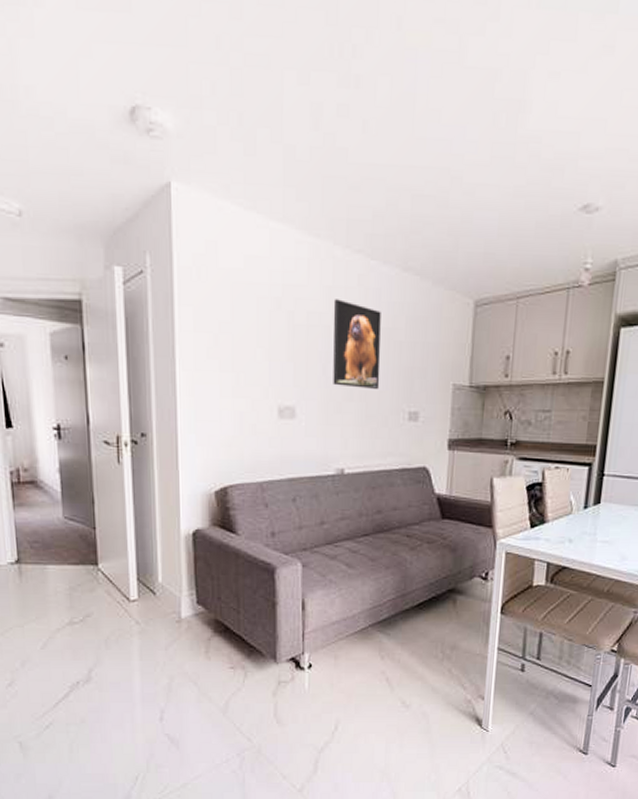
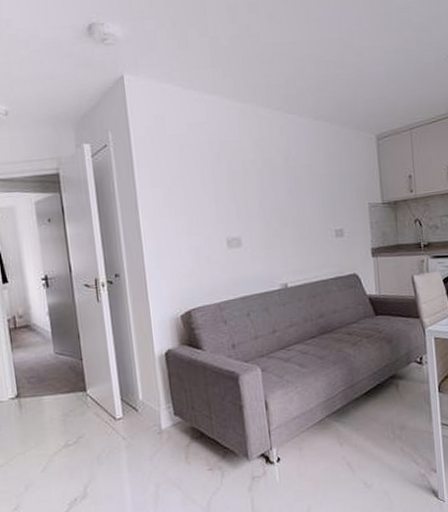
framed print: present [333,299,381,389] -> none [262,147,308,216]

